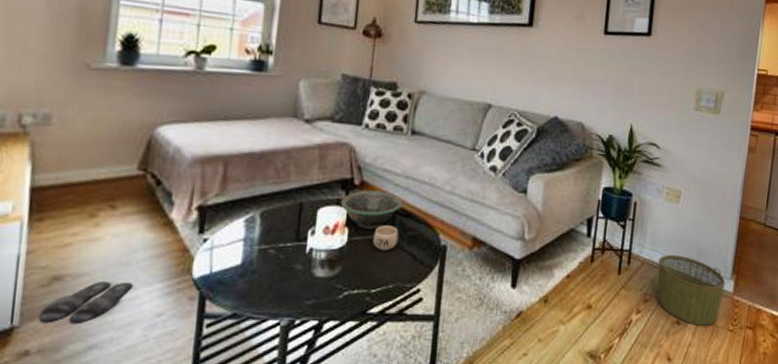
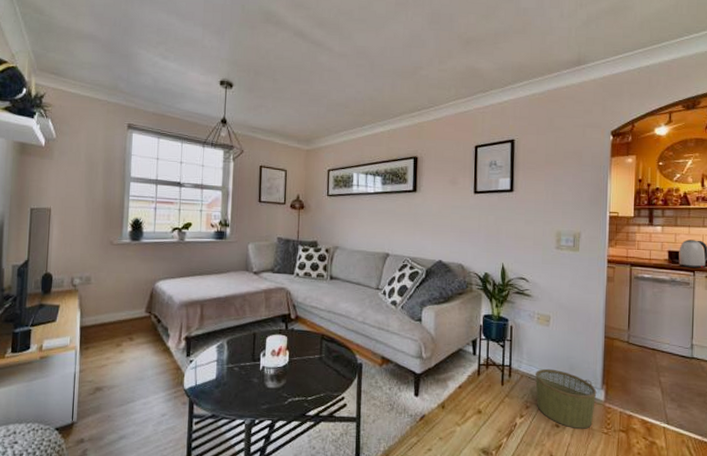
slippers: present [38,280,132,324] -> none [88,390,145,421]
decorative bowl: present [340,190,403,229] -> none [282,322,327,352]
mug: present [372,225,399,252] -> none [307,348,326,368]

